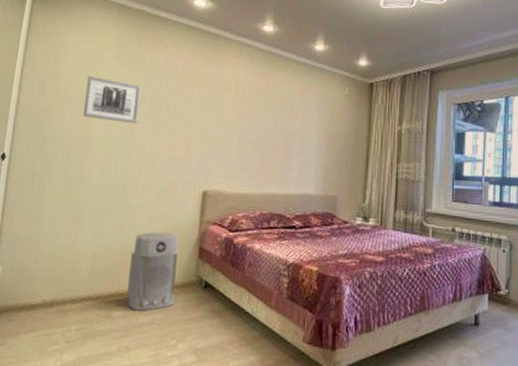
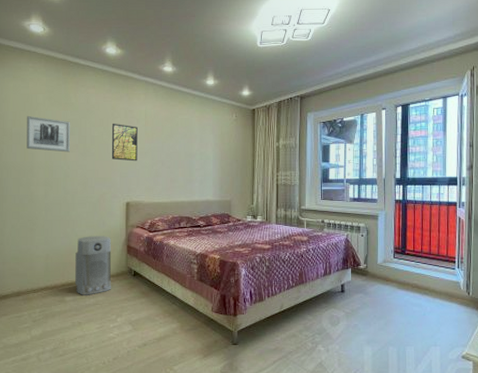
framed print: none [189,90,225,140] -> present [111,123,138,161]

